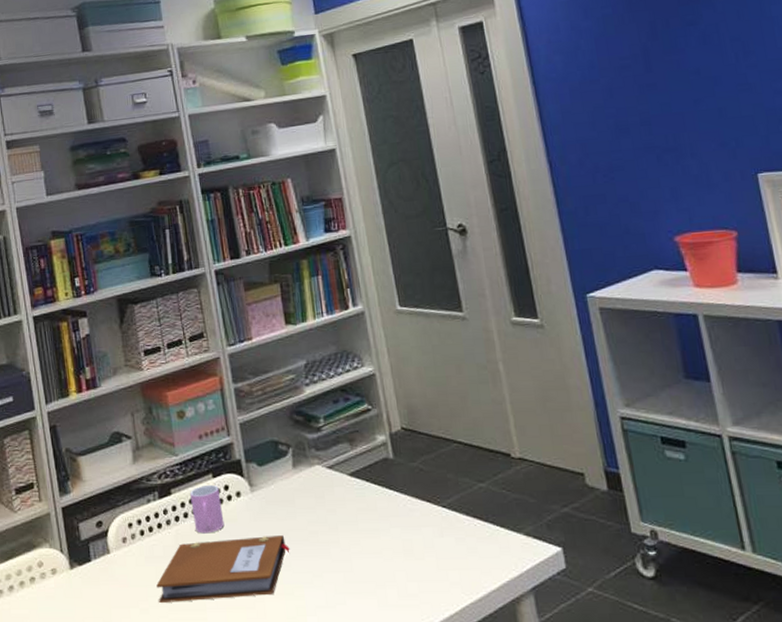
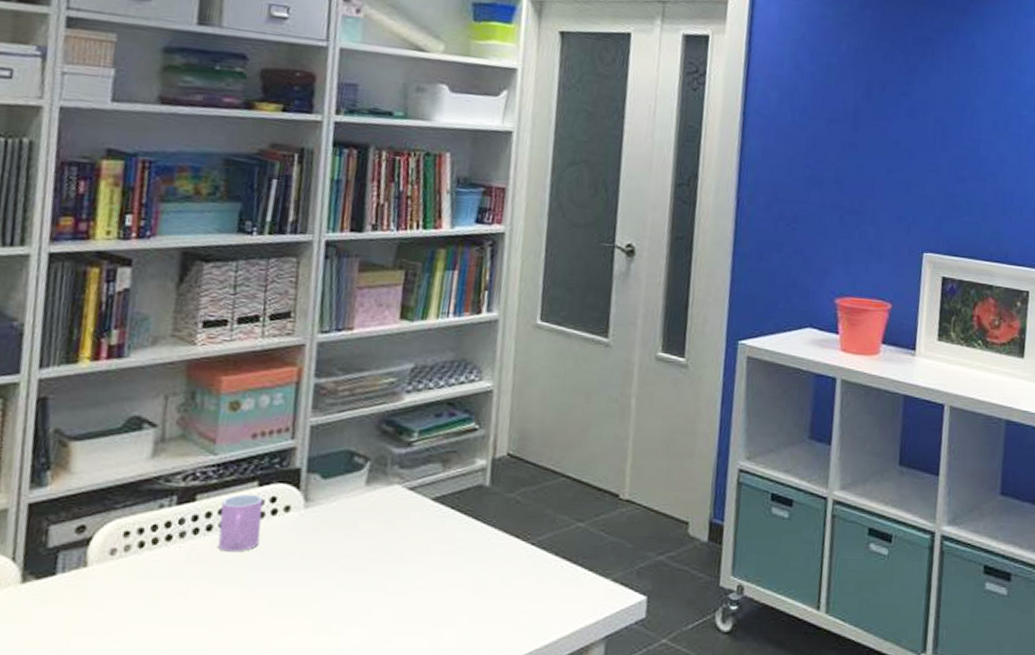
notebook: present [156,535,290,603] -> none [143,560,338,633]

